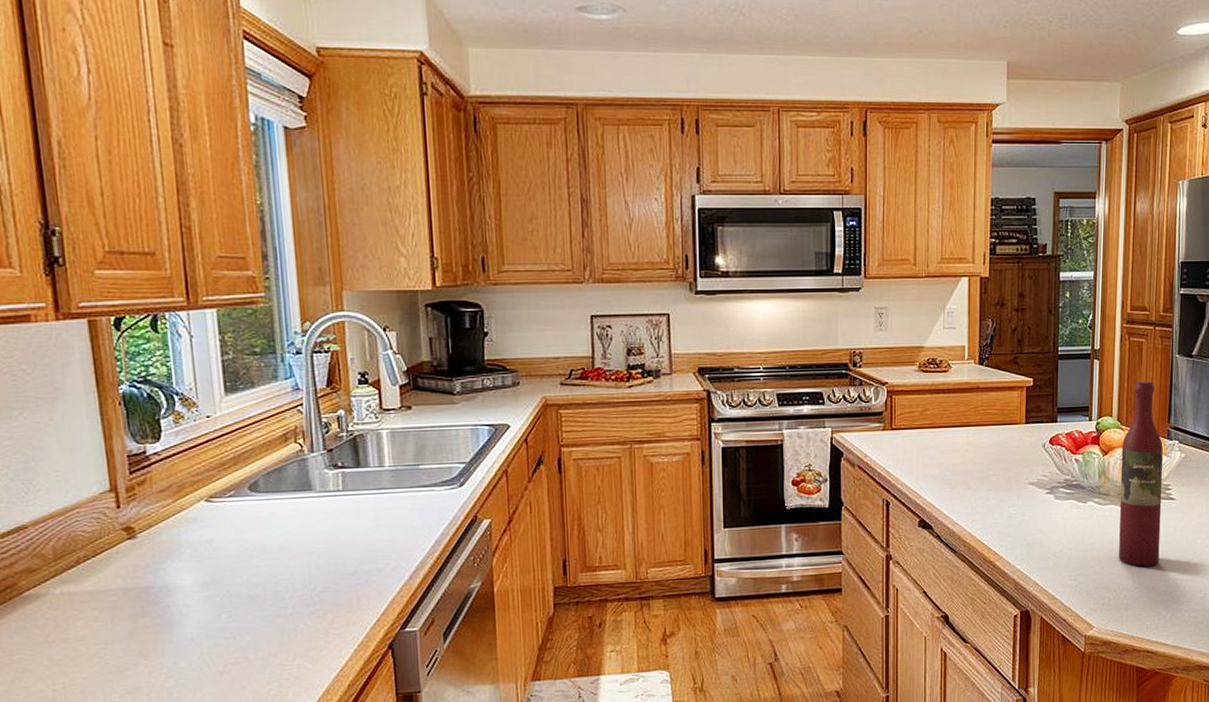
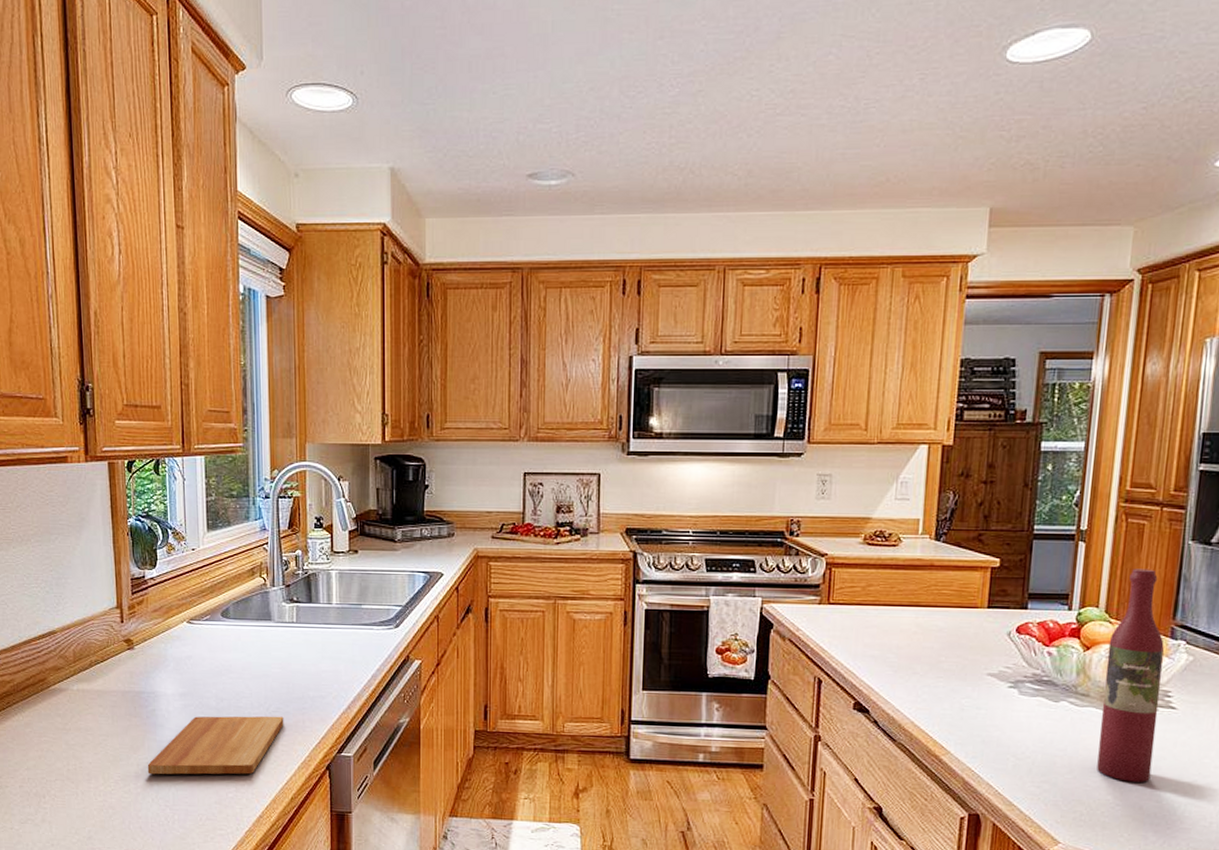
cutting board: none [162,596,335,682] -> present [147,716,284,775]

